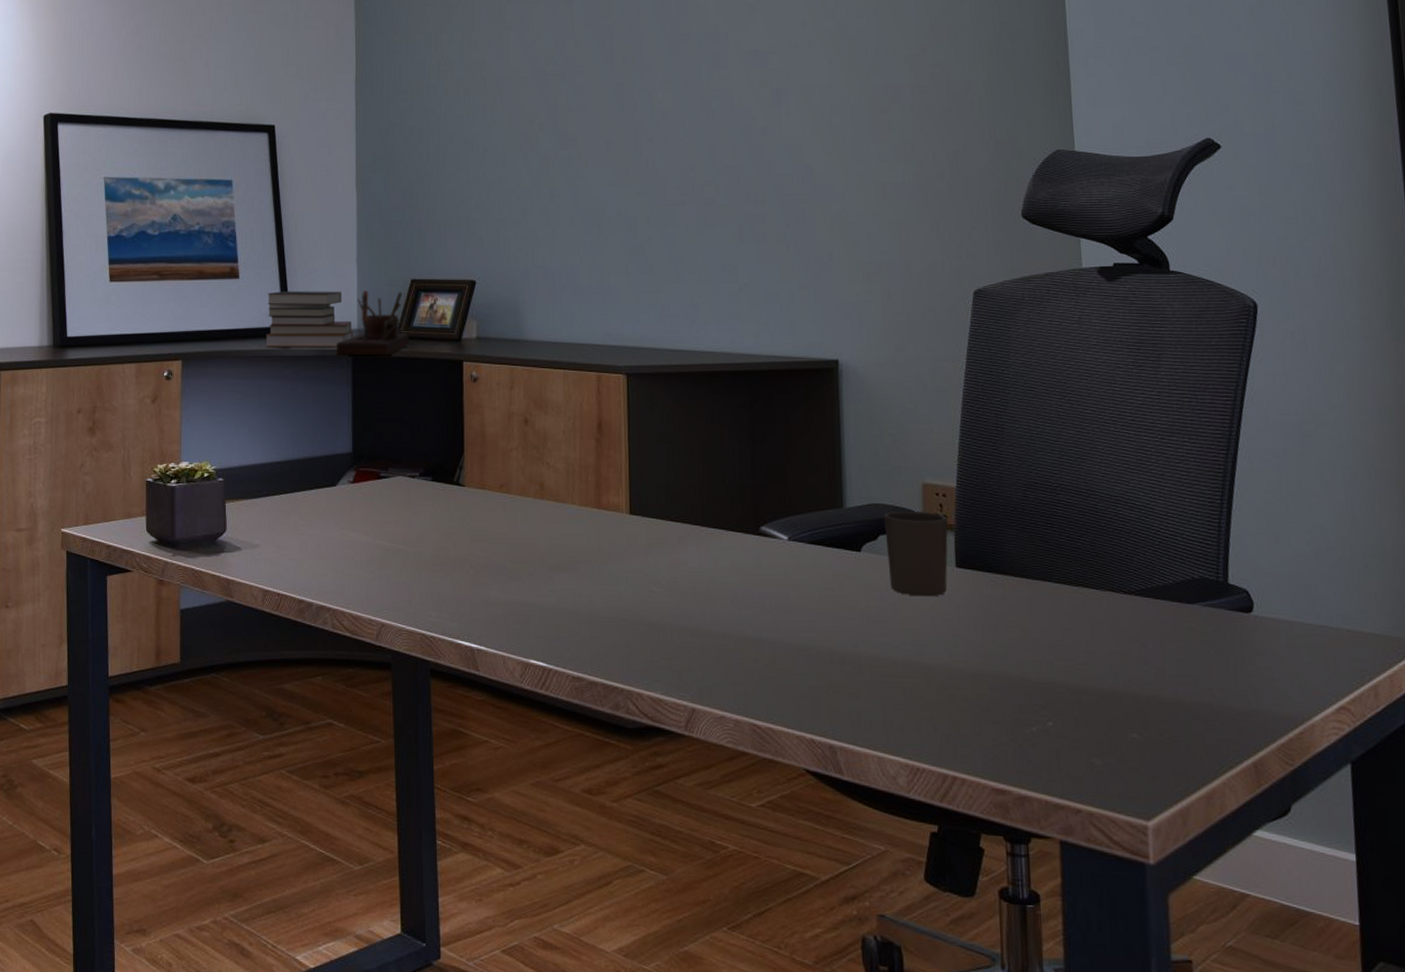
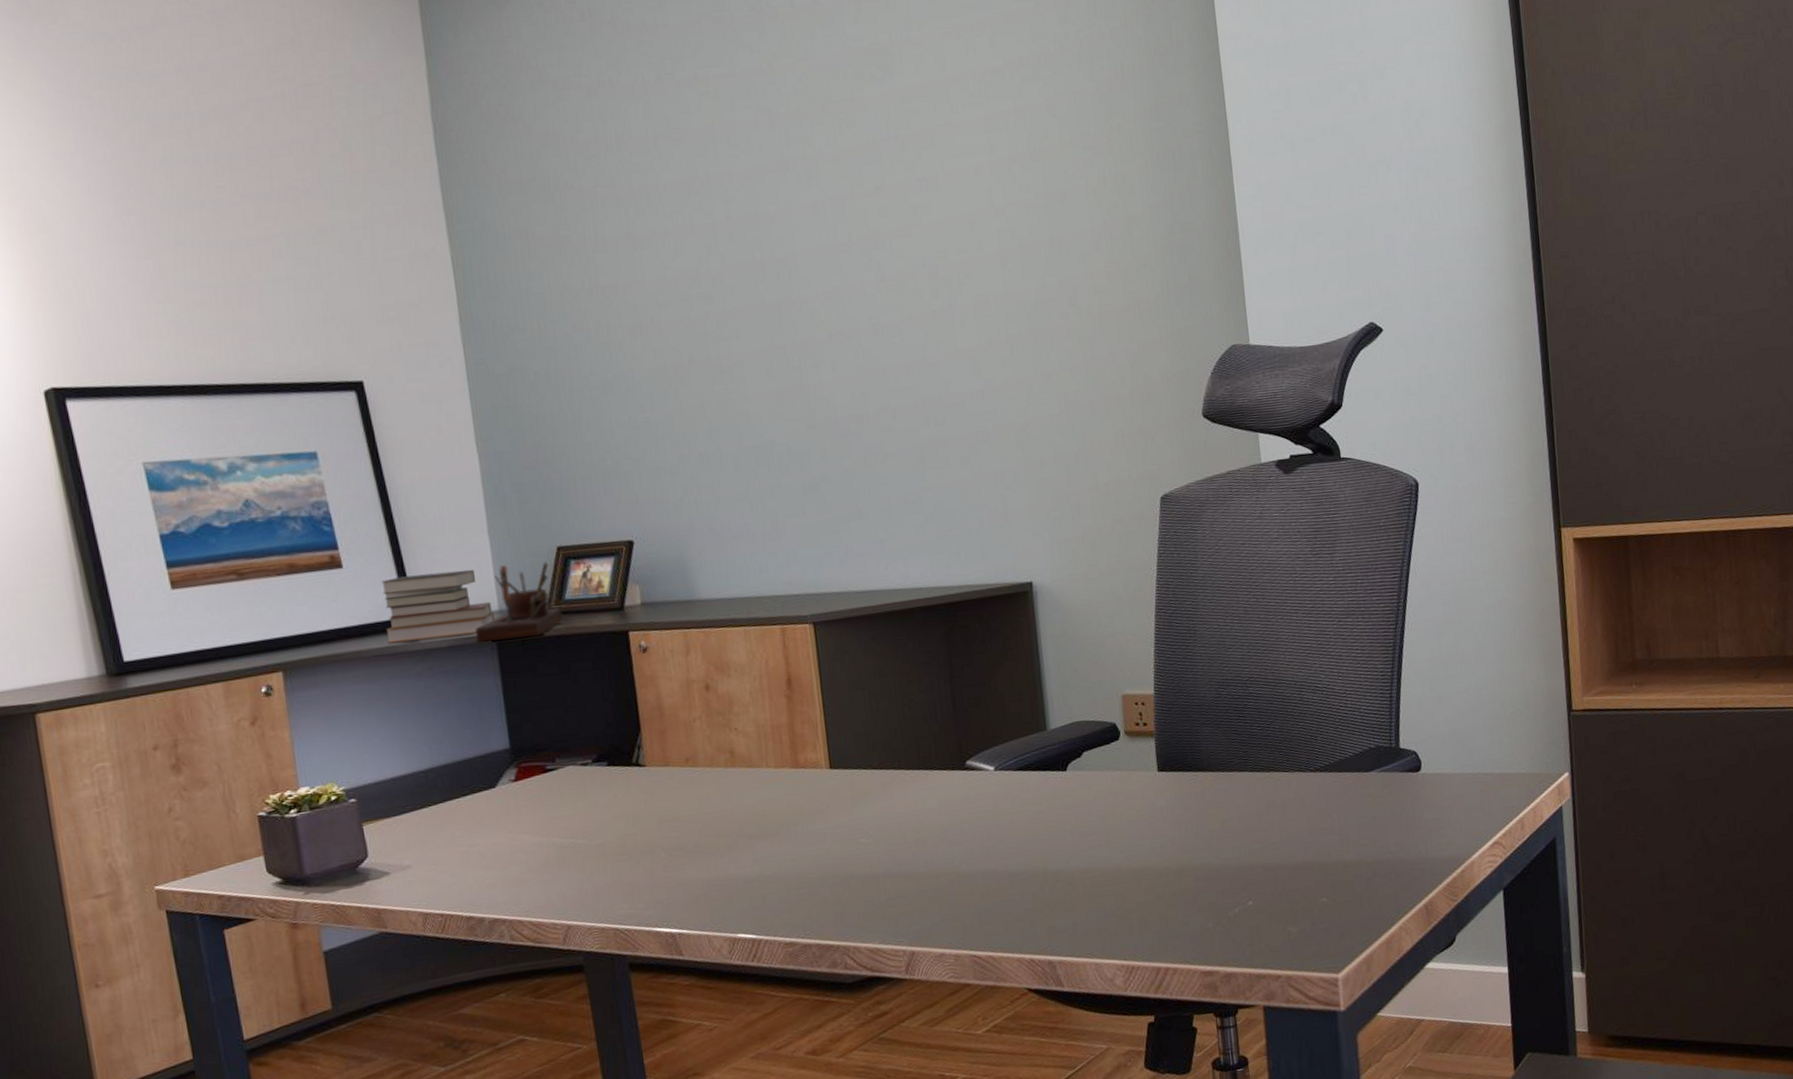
mug: present [884,510,948,597] -> none [1087,722,1151,806]

